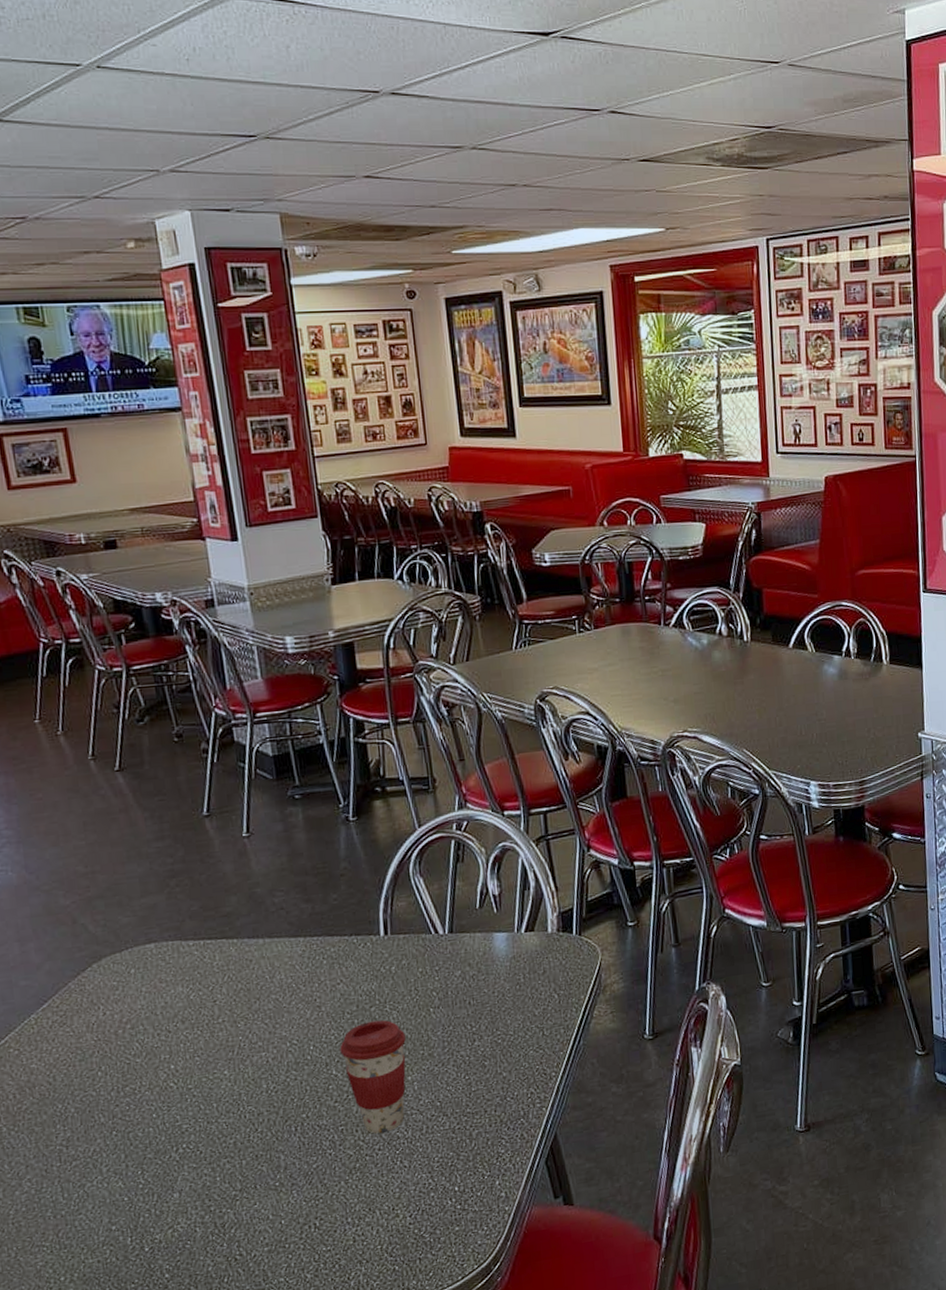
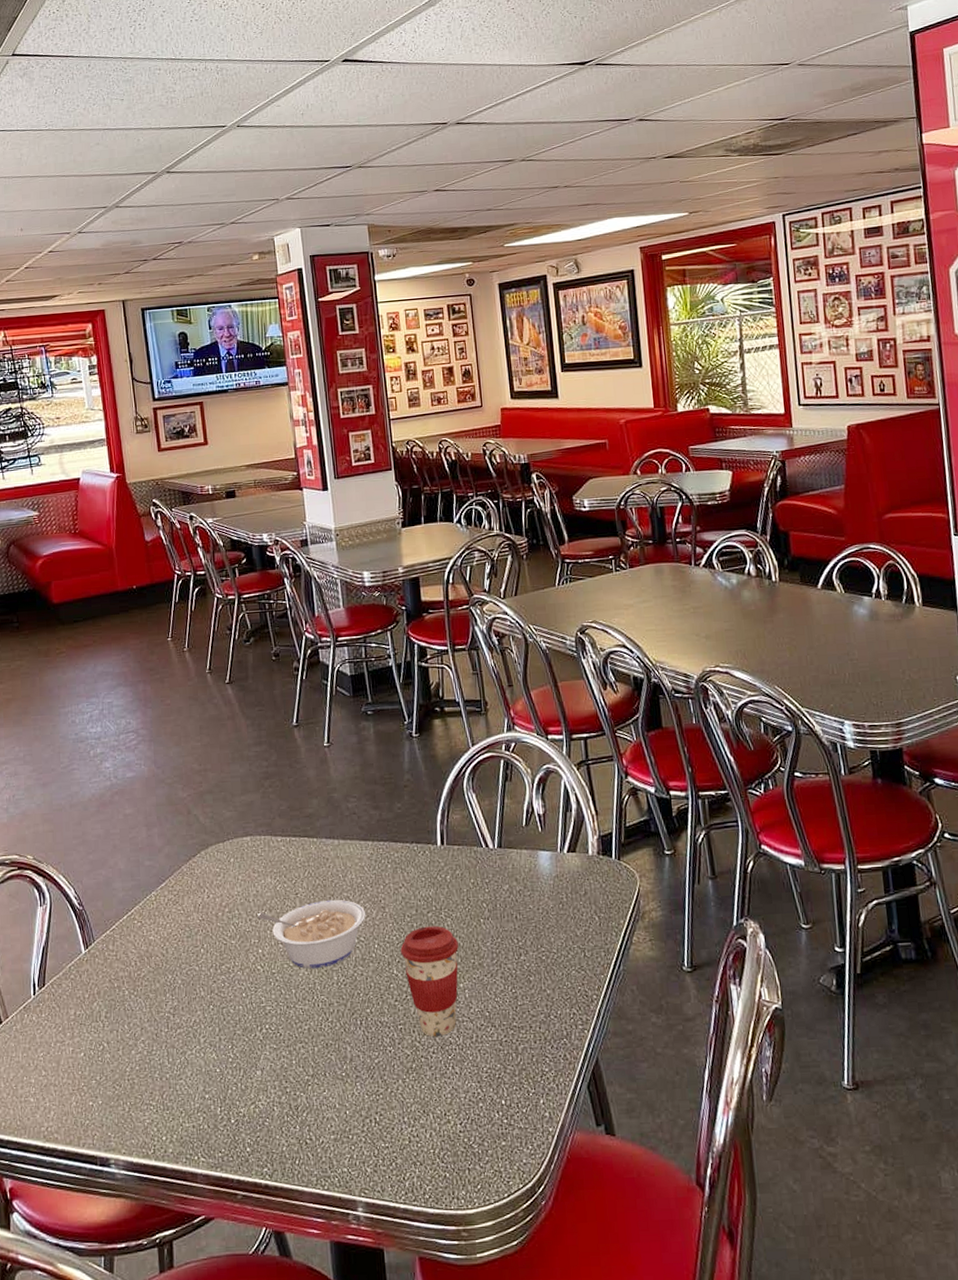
legume: none [167,1003,299,1080] -> present [257,900,366,969]

